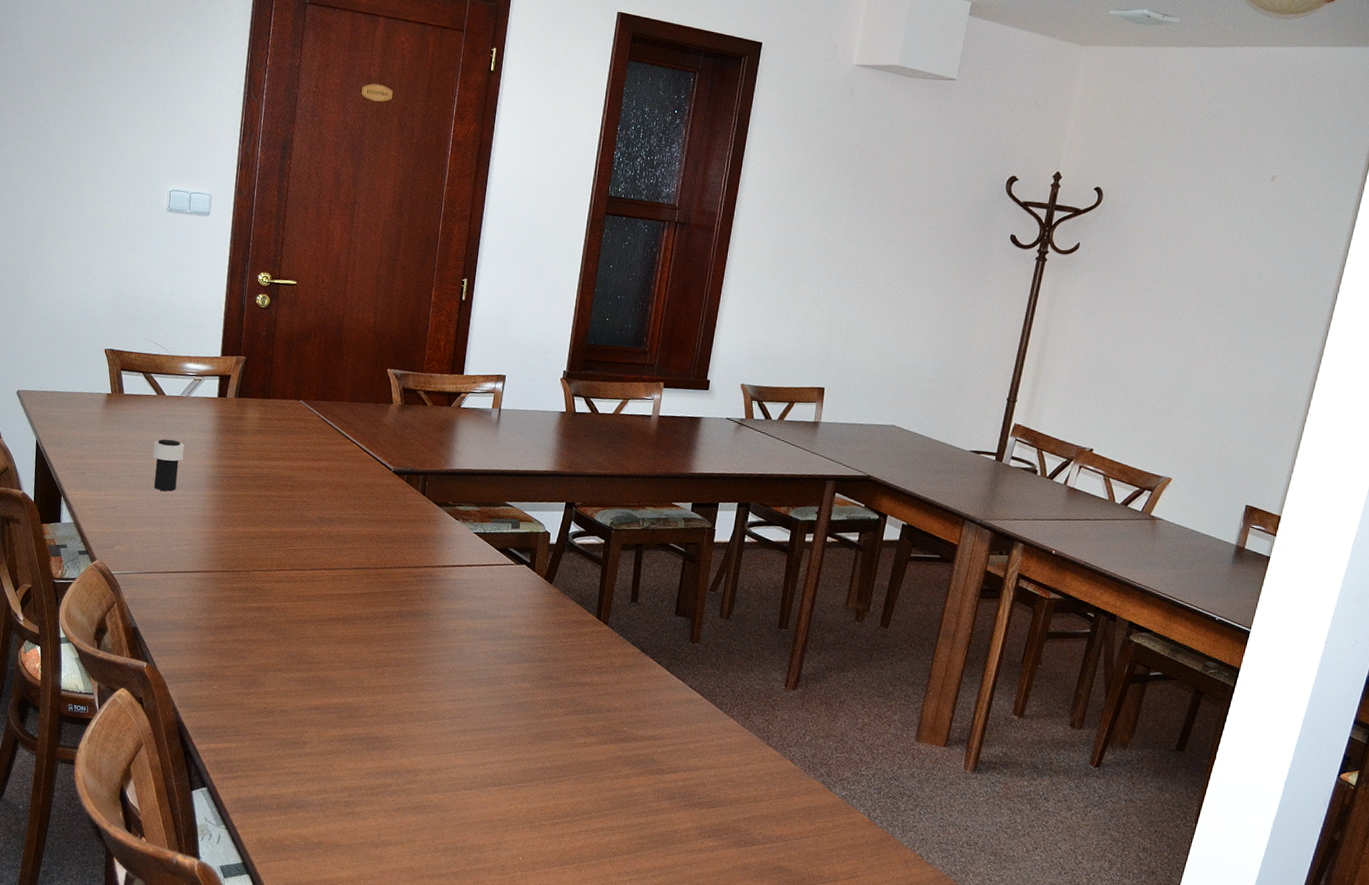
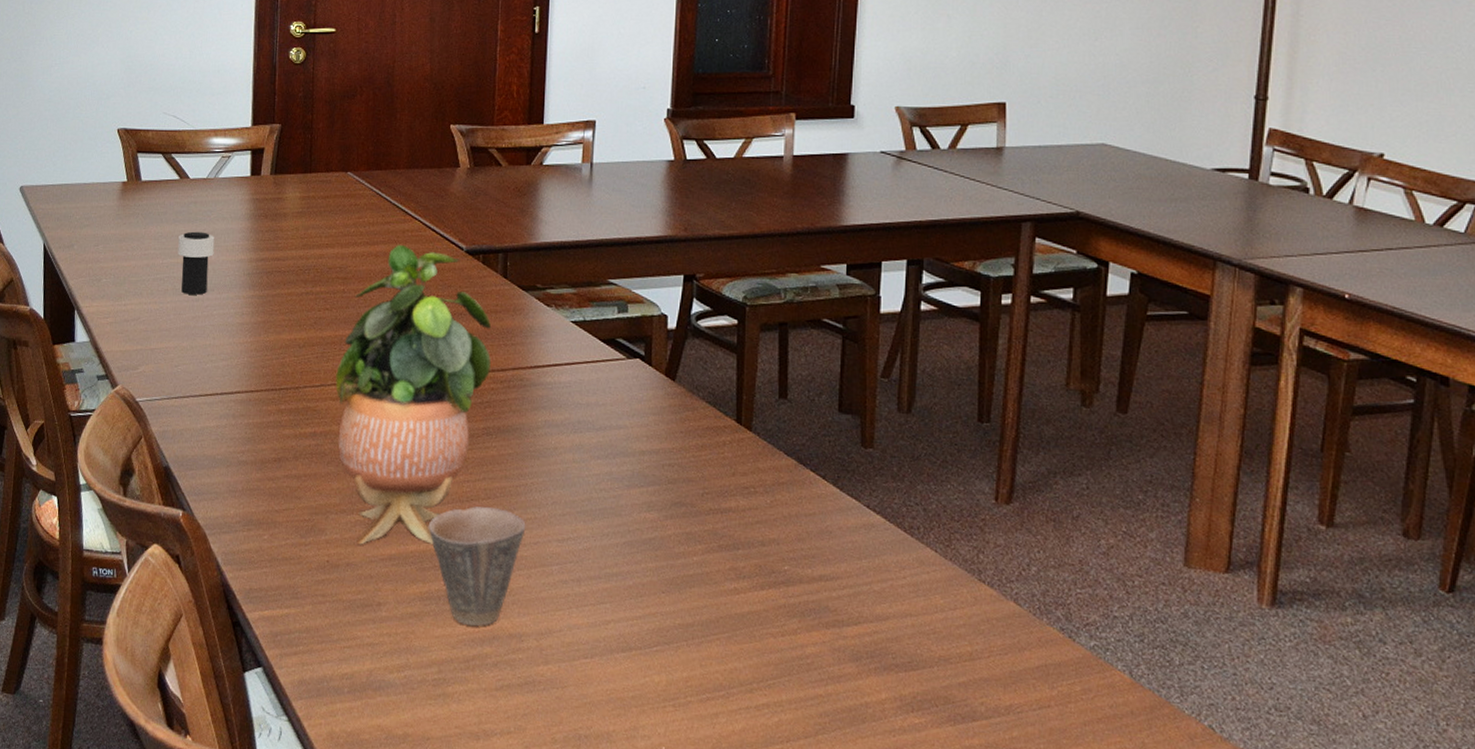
potted plant: none [278,462,410,699] -> present [335,244,492,545]
cup: none [349,671,427,763] -> present [429,506,526,626]

